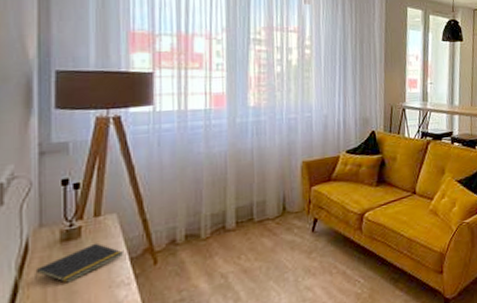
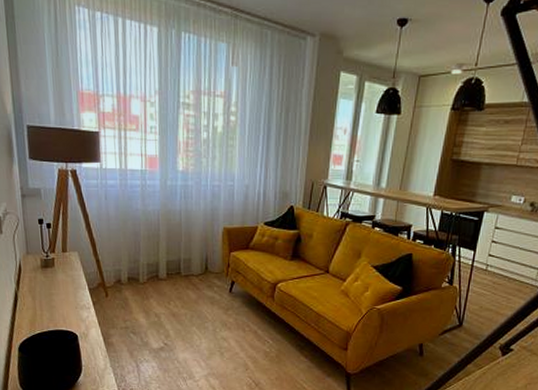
notepad: present [35,242,124,283] -> none [27,272,85,299]

